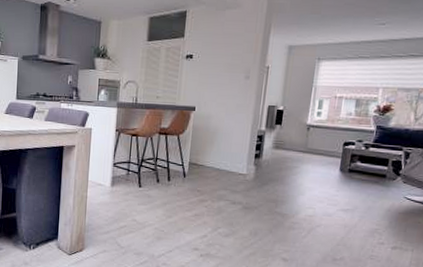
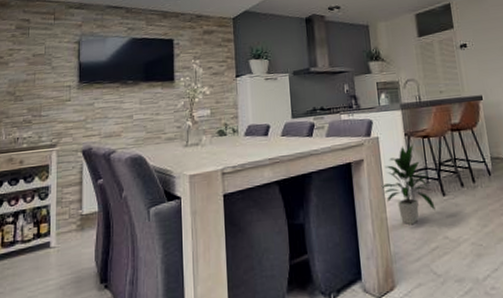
indoor plant: none [87,140,130,206] -> present [381,145,436,225]

